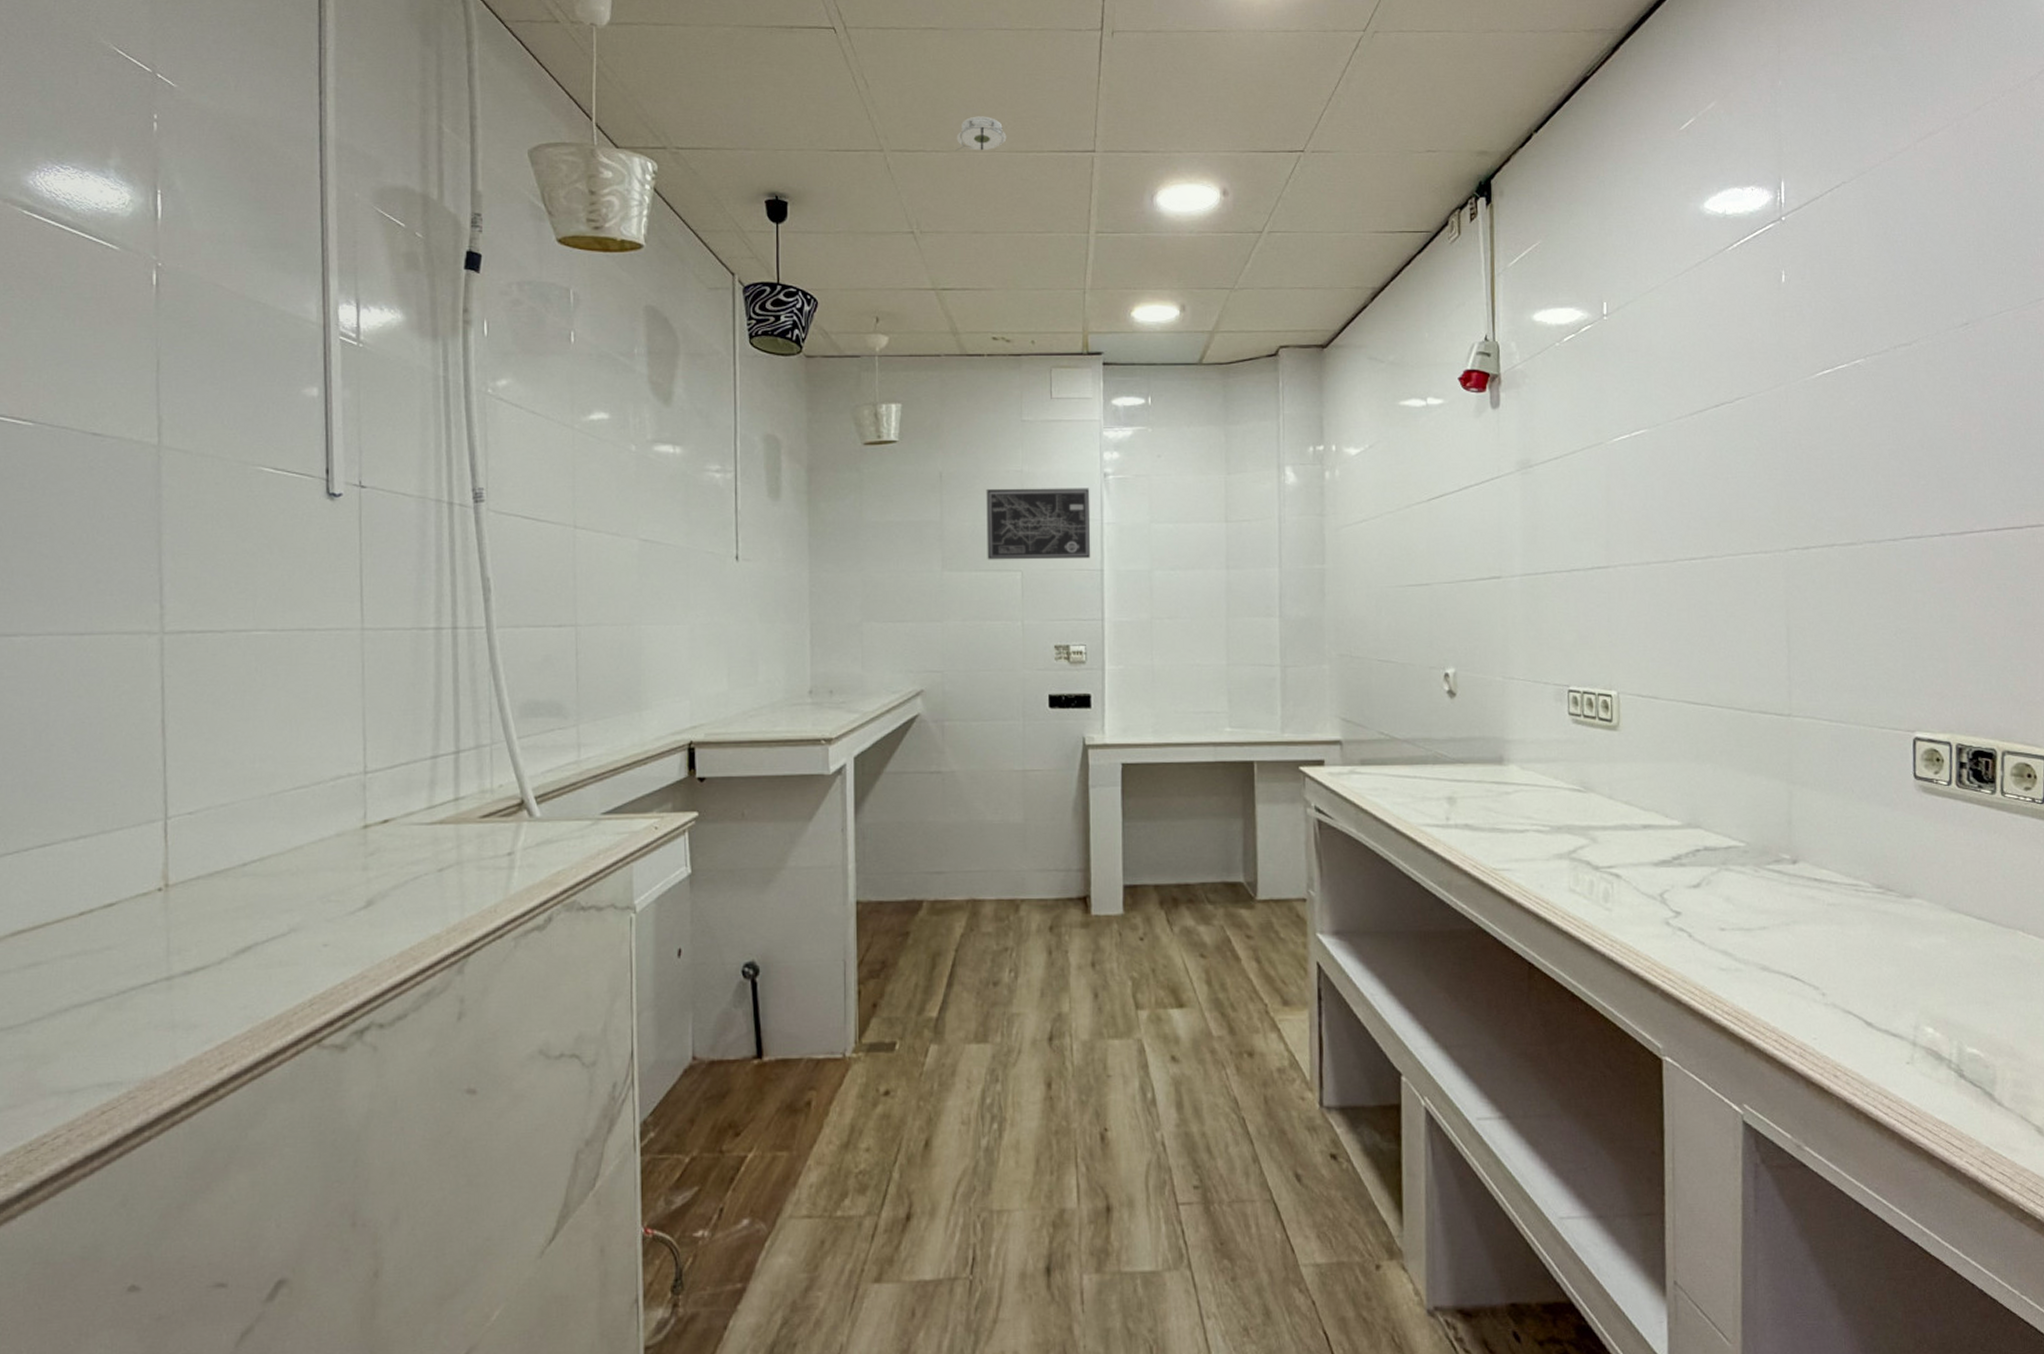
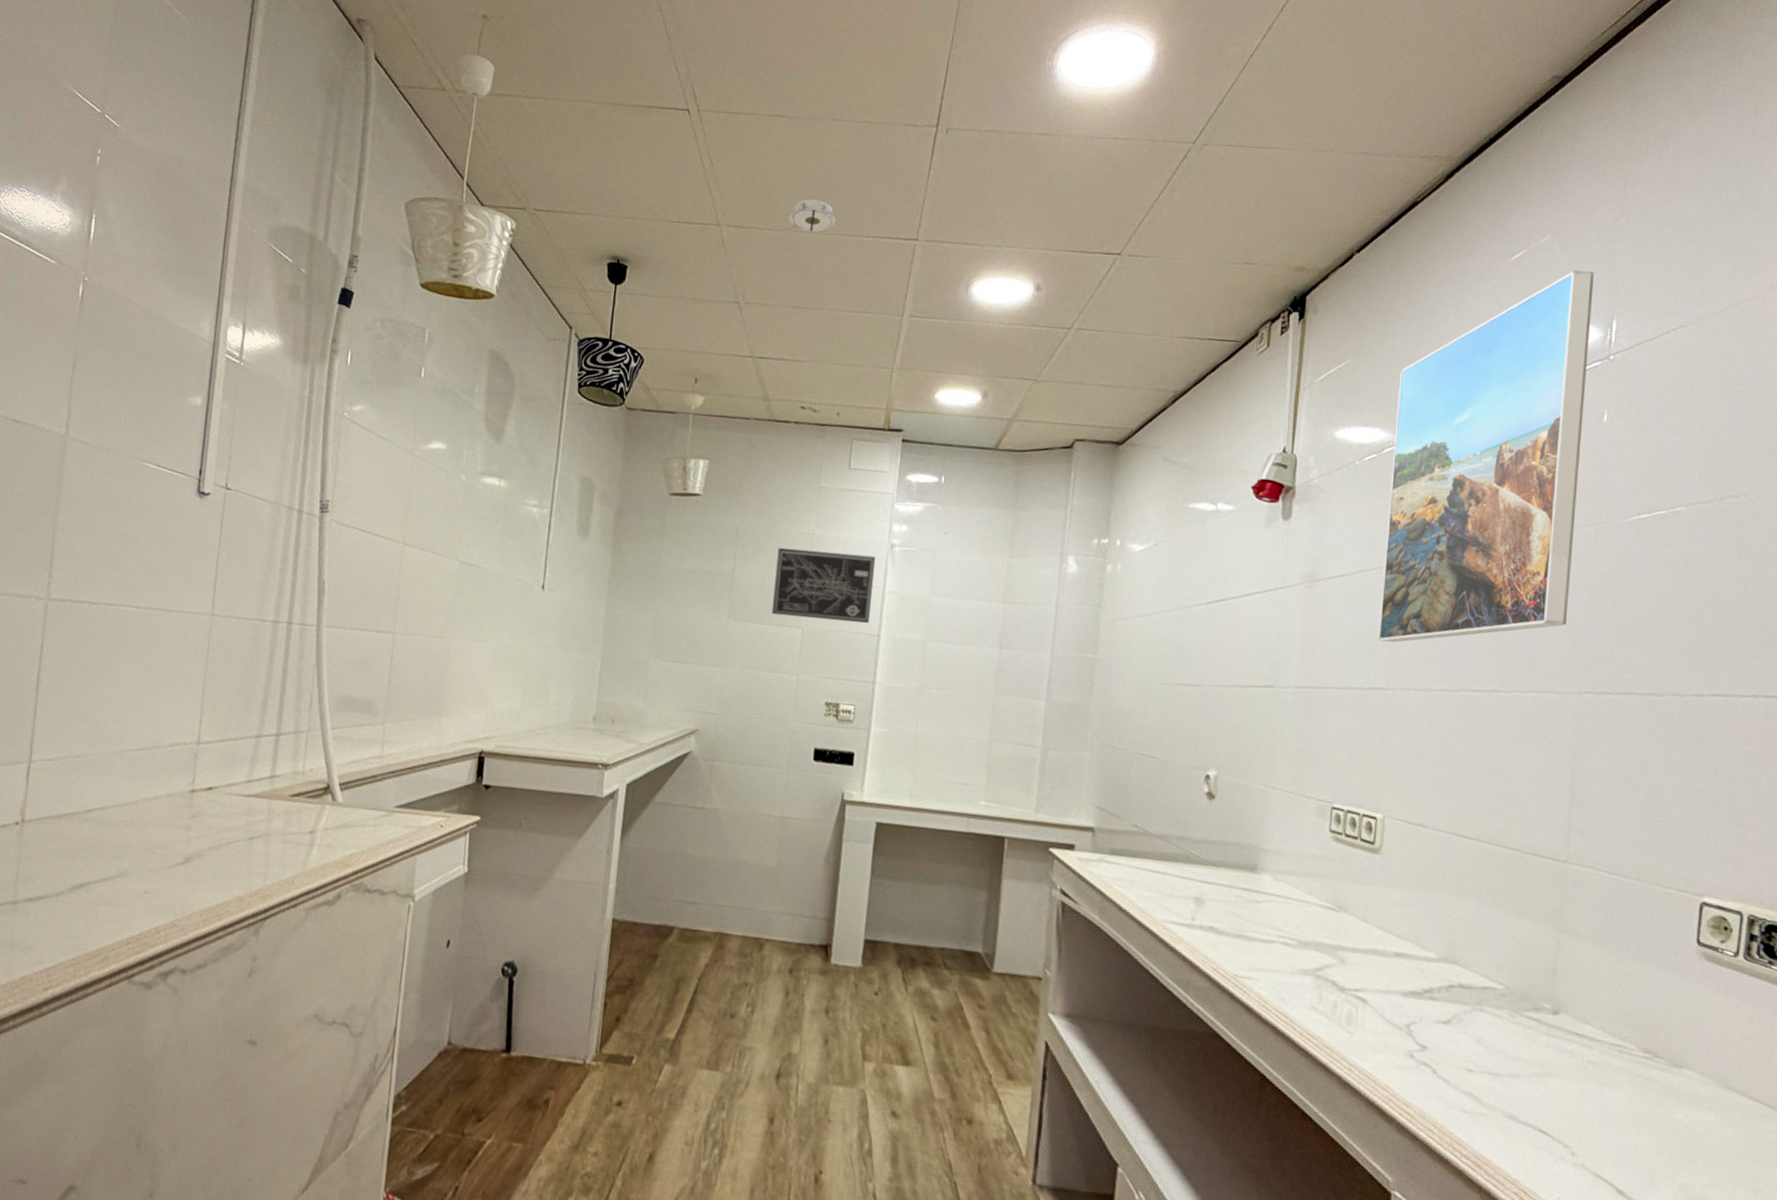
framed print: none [1588,135,1768,520] -> present [1378,270,1594,643]

